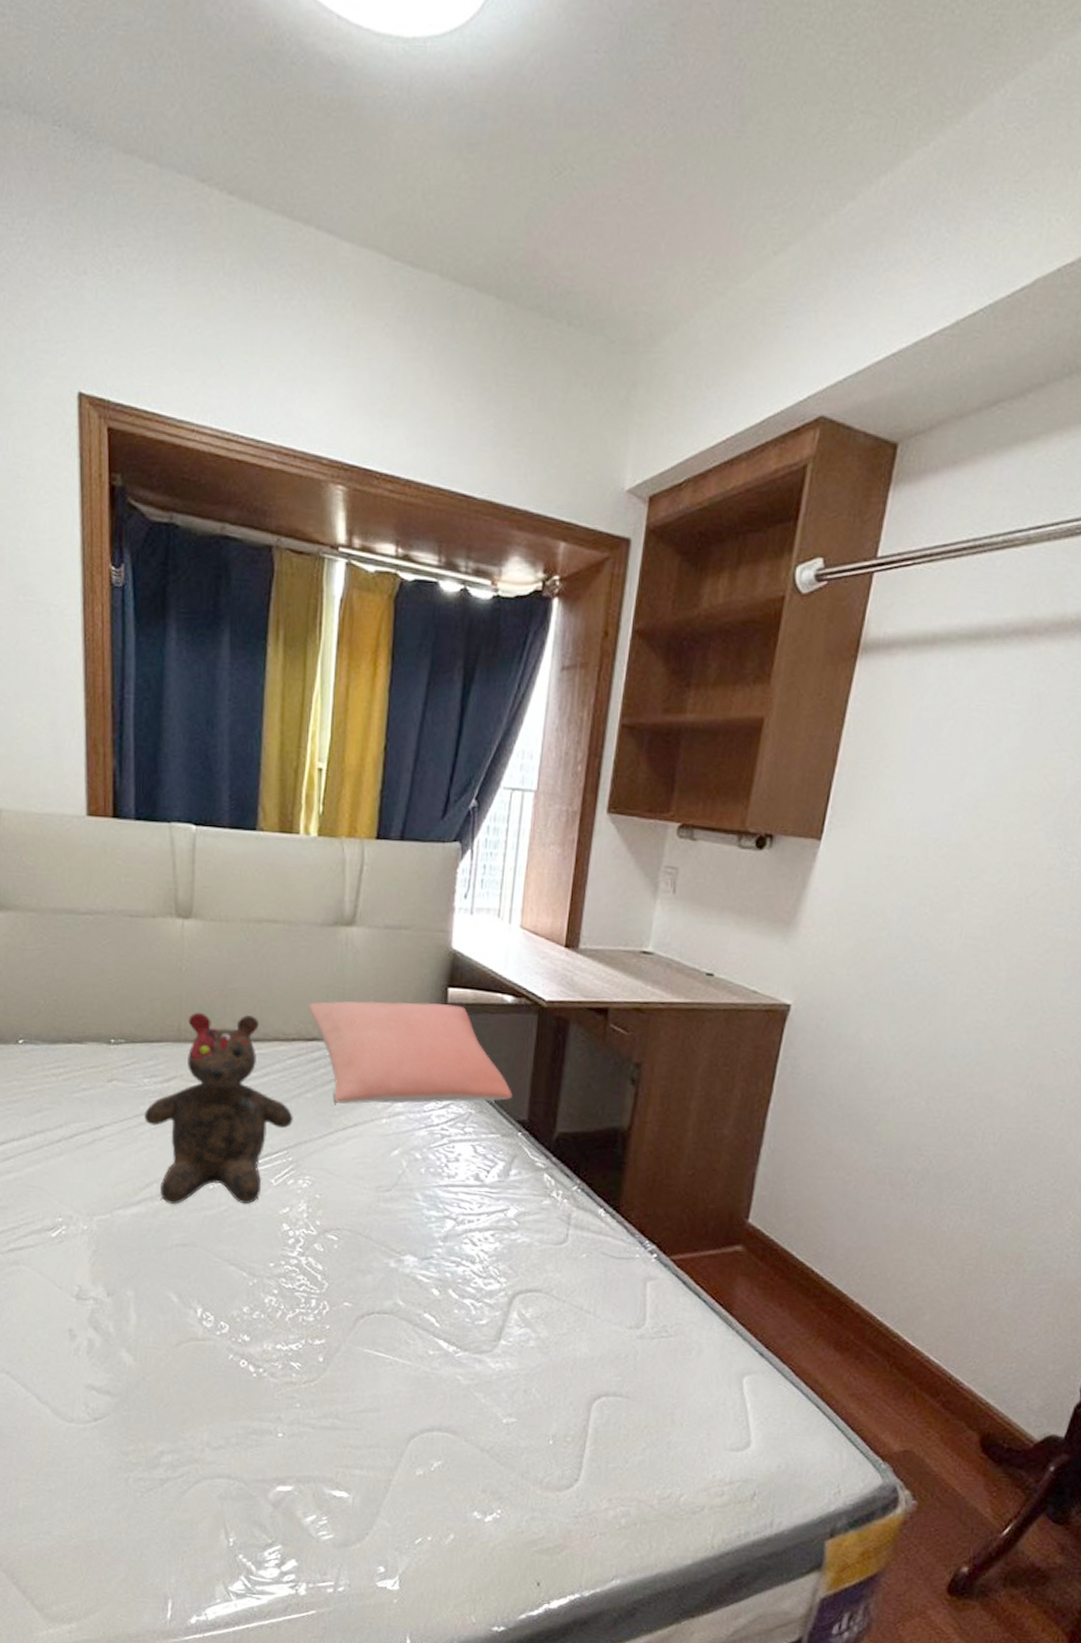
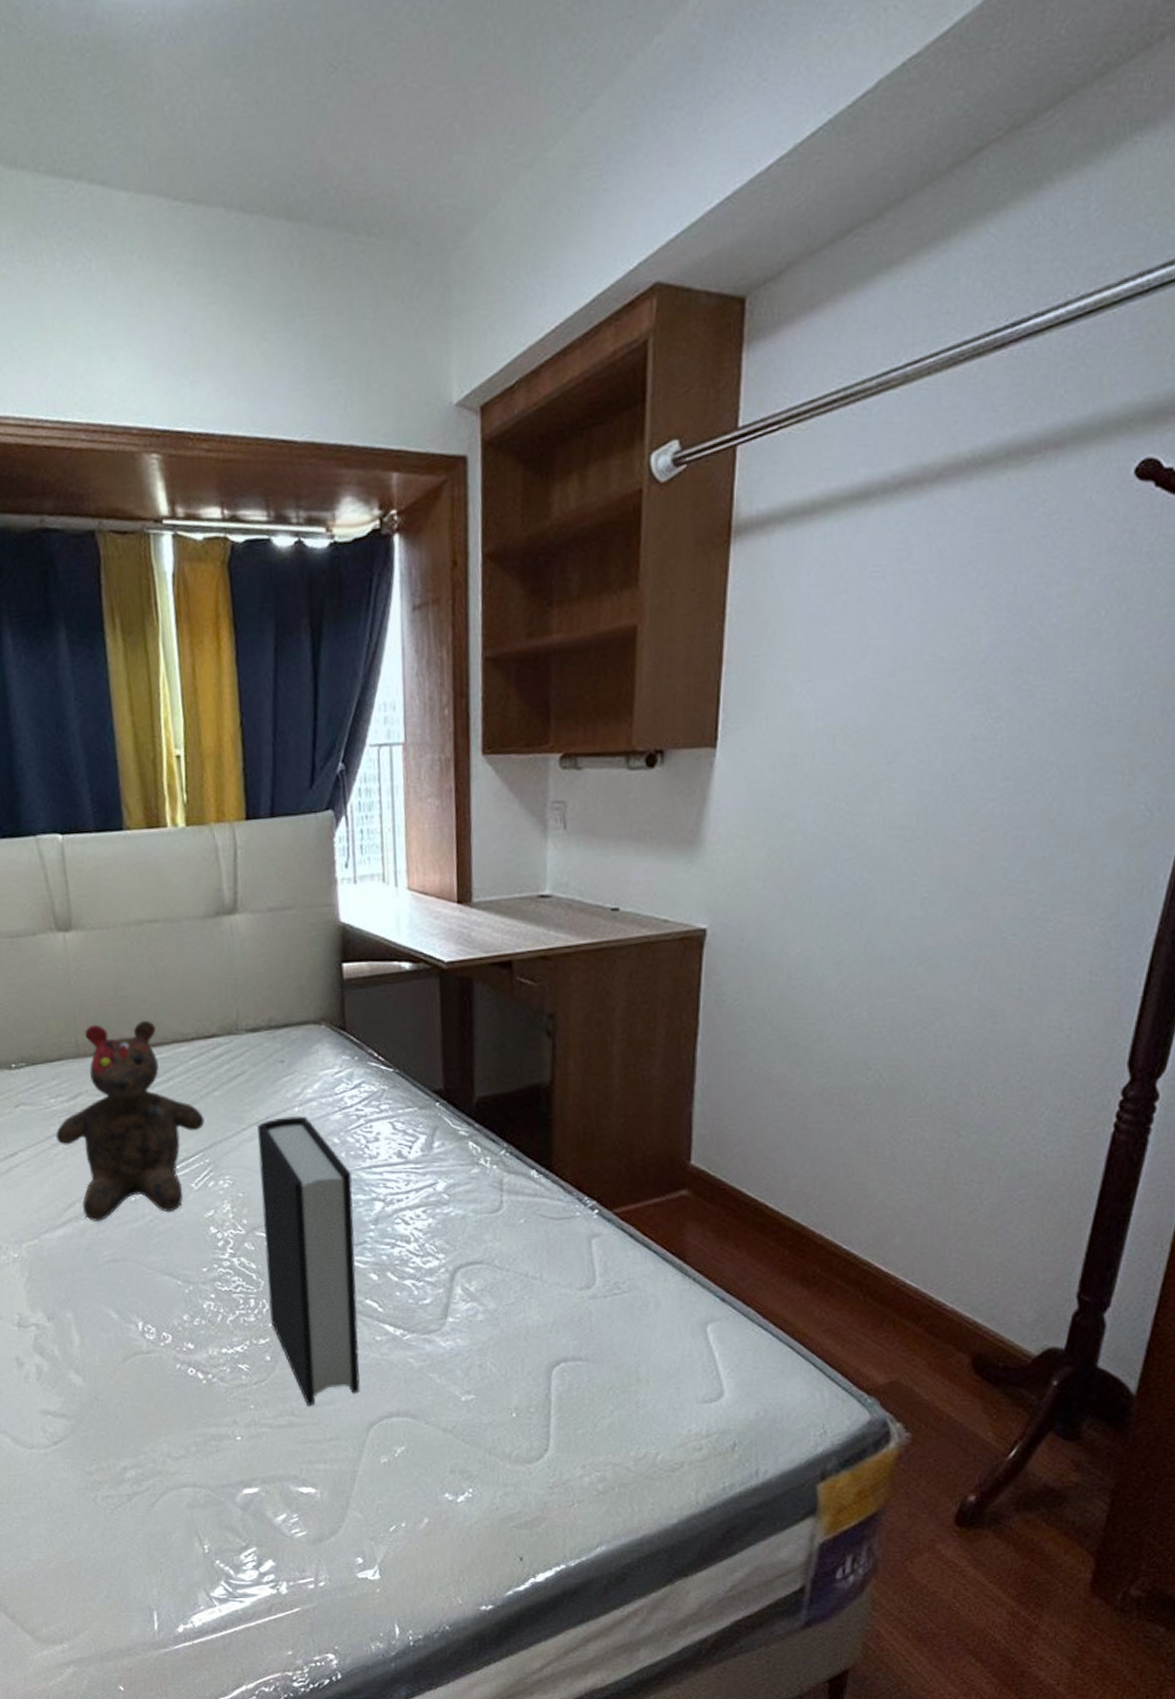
pillow: present [309,1000,512,1104] -> none [203,980,425,1098]
book: none [329,1126,428,1411] -> present [257,1116,360,1406]

